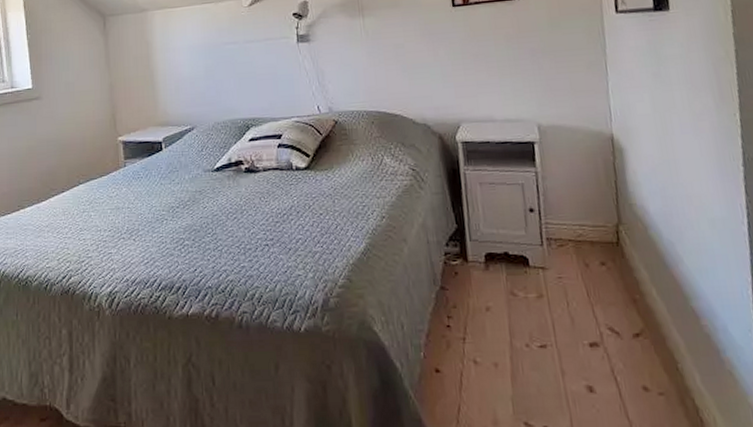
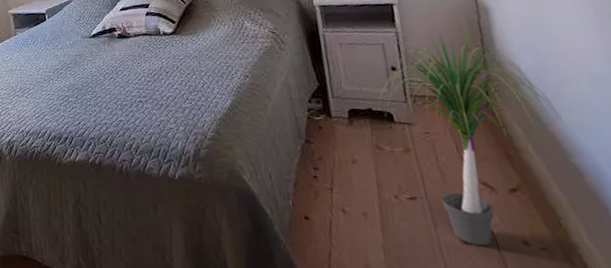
potted plant: none [514,163,686,394] -> present [377,22,565,246]

